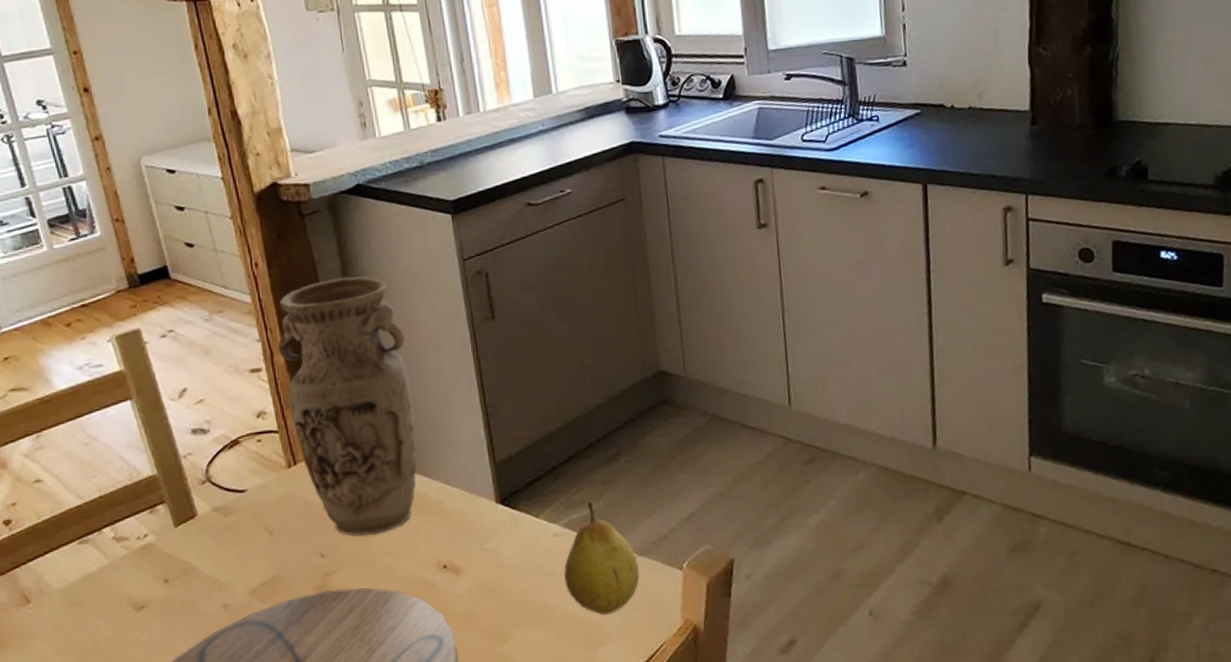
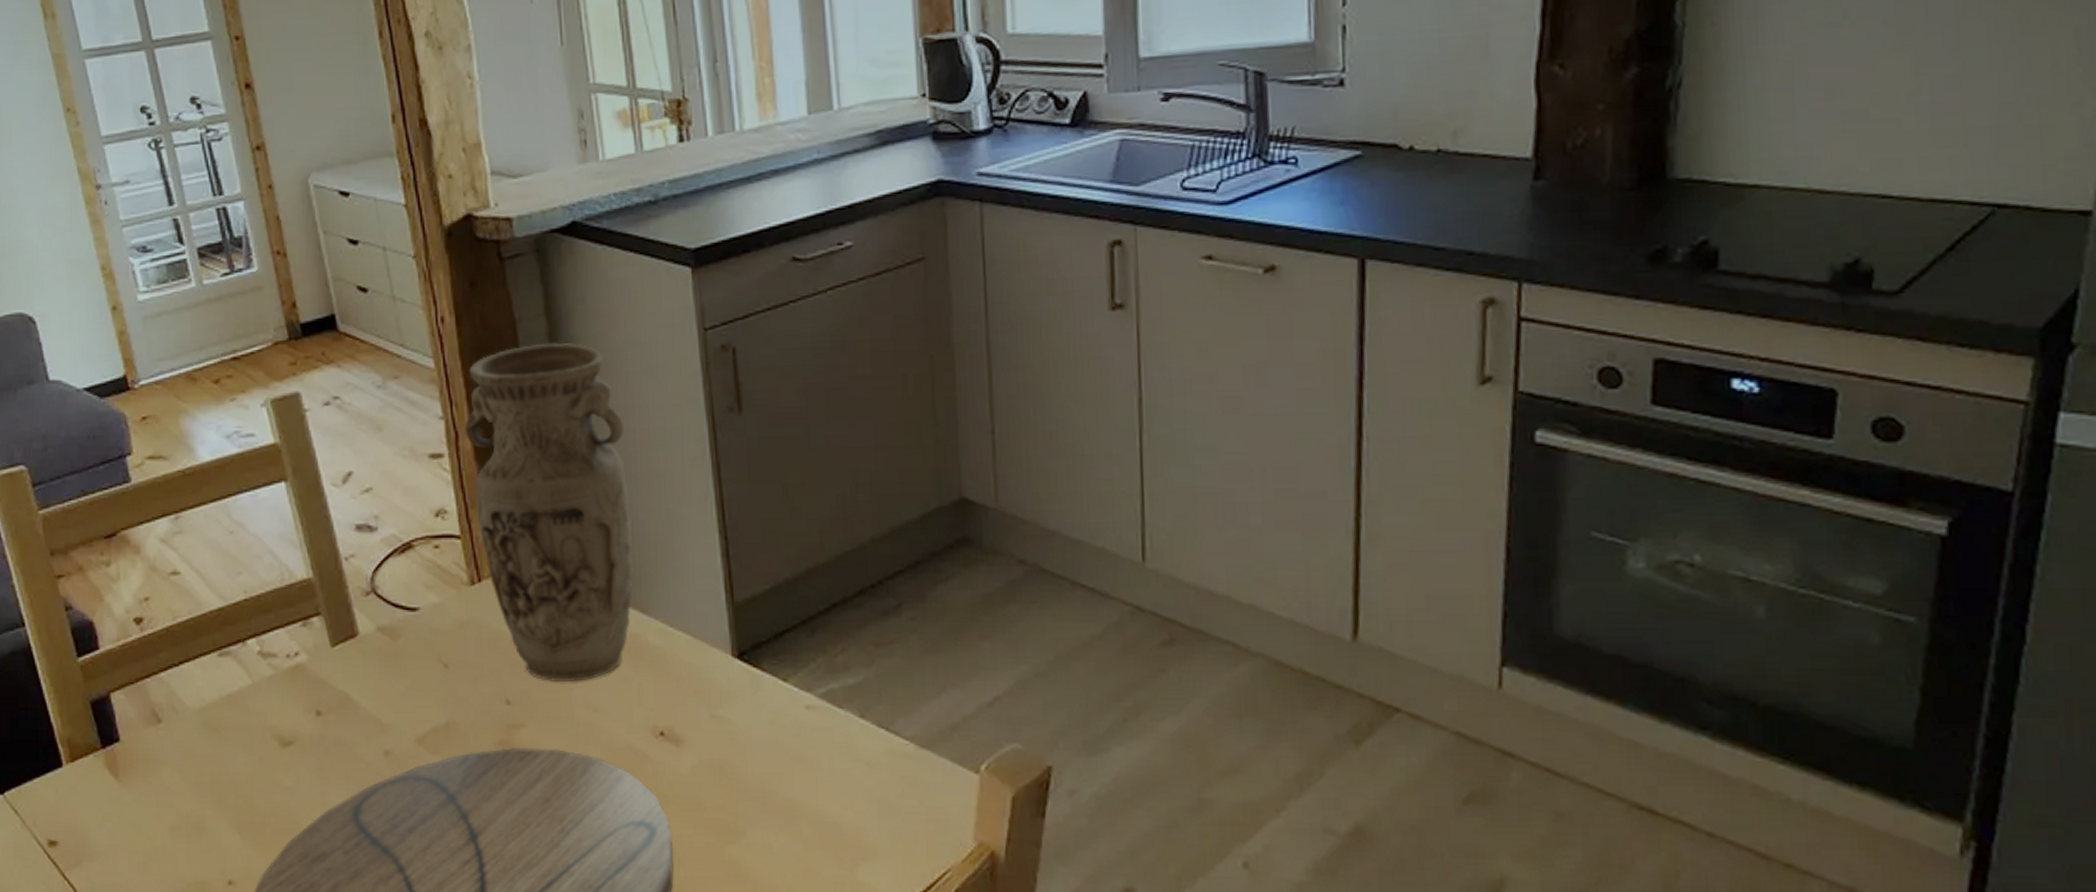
fruit: present [564,501,640,615] -> none [818,667,921,823]

